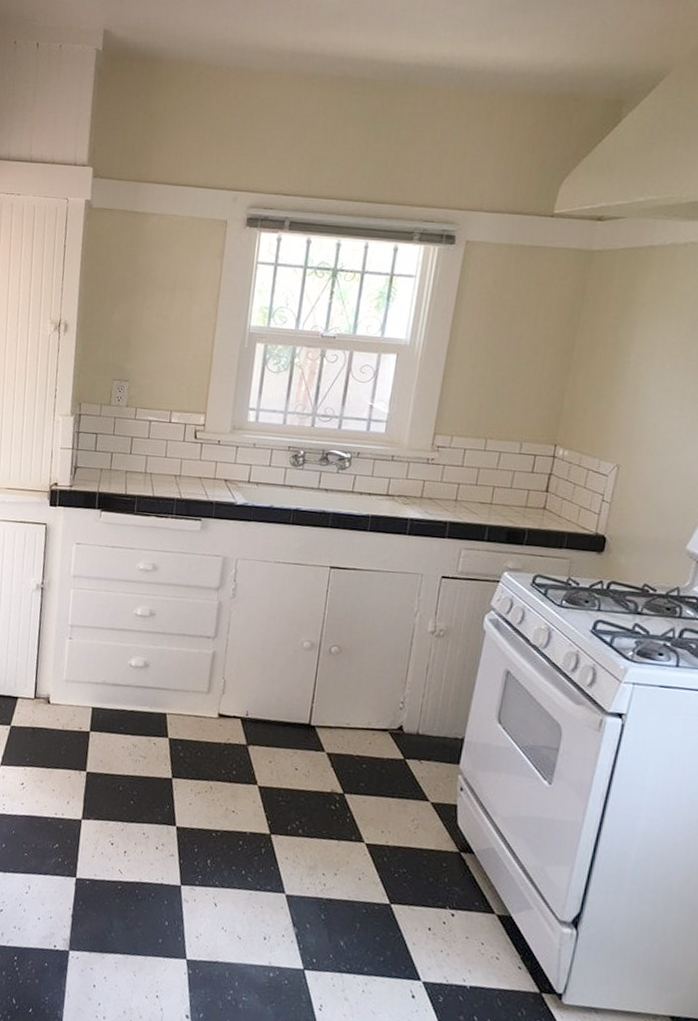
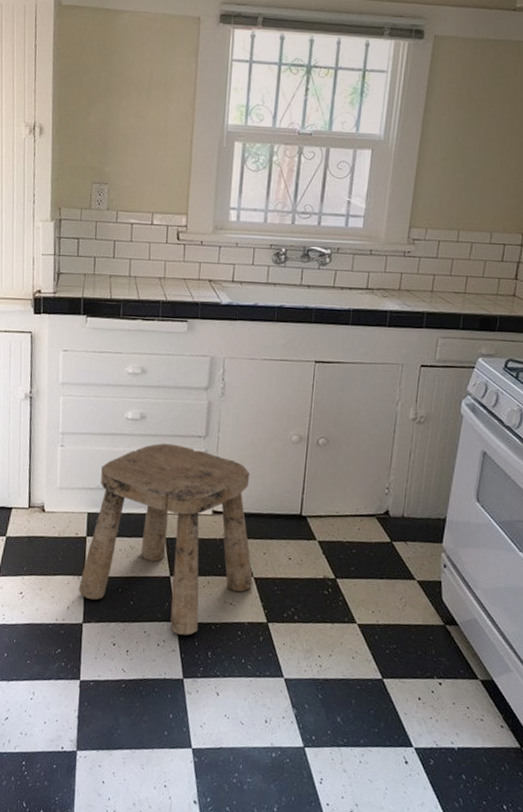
stool: none [79,641,259,841] -> present [78,443,253,636]

